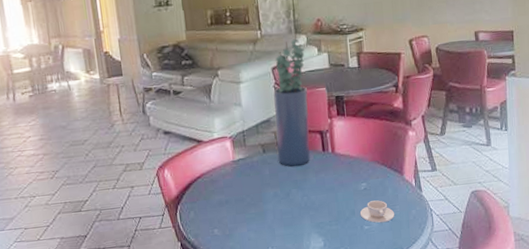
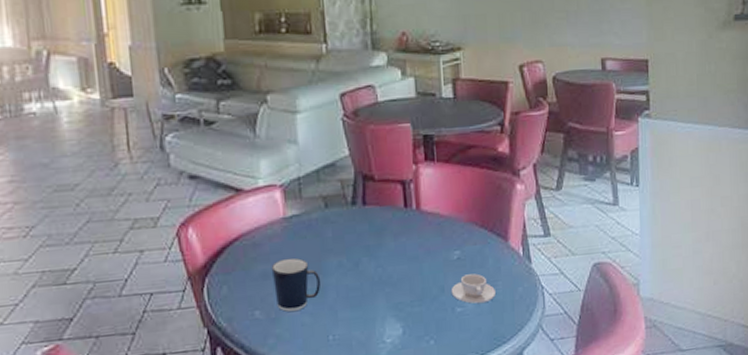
mug: none [225,190,262,230] -> present [271,257,321,312]
vase: present [273,32,311,167] -> none [341,49,389,227]

